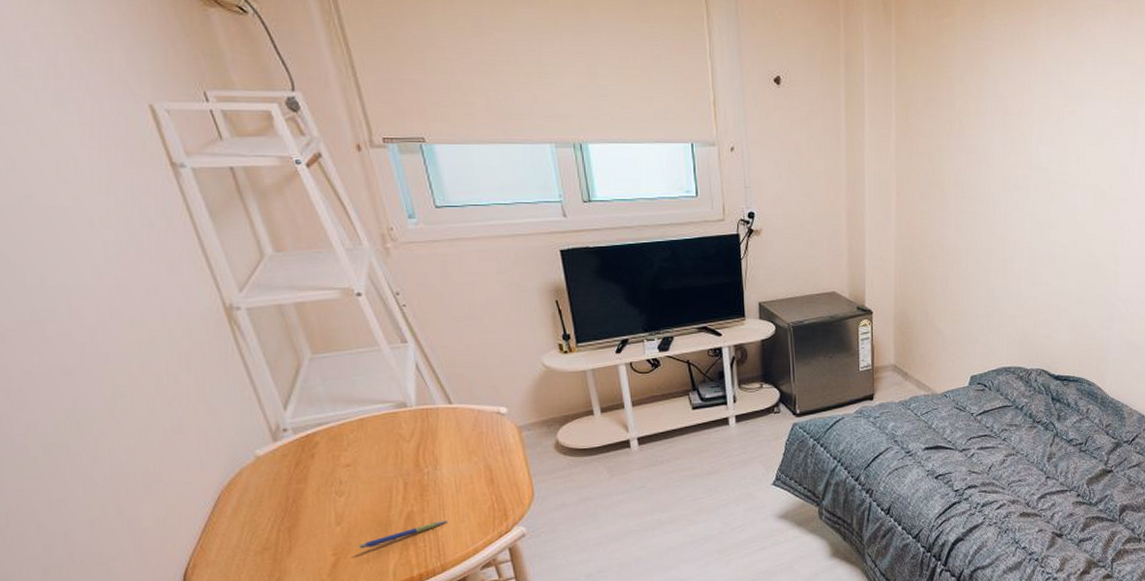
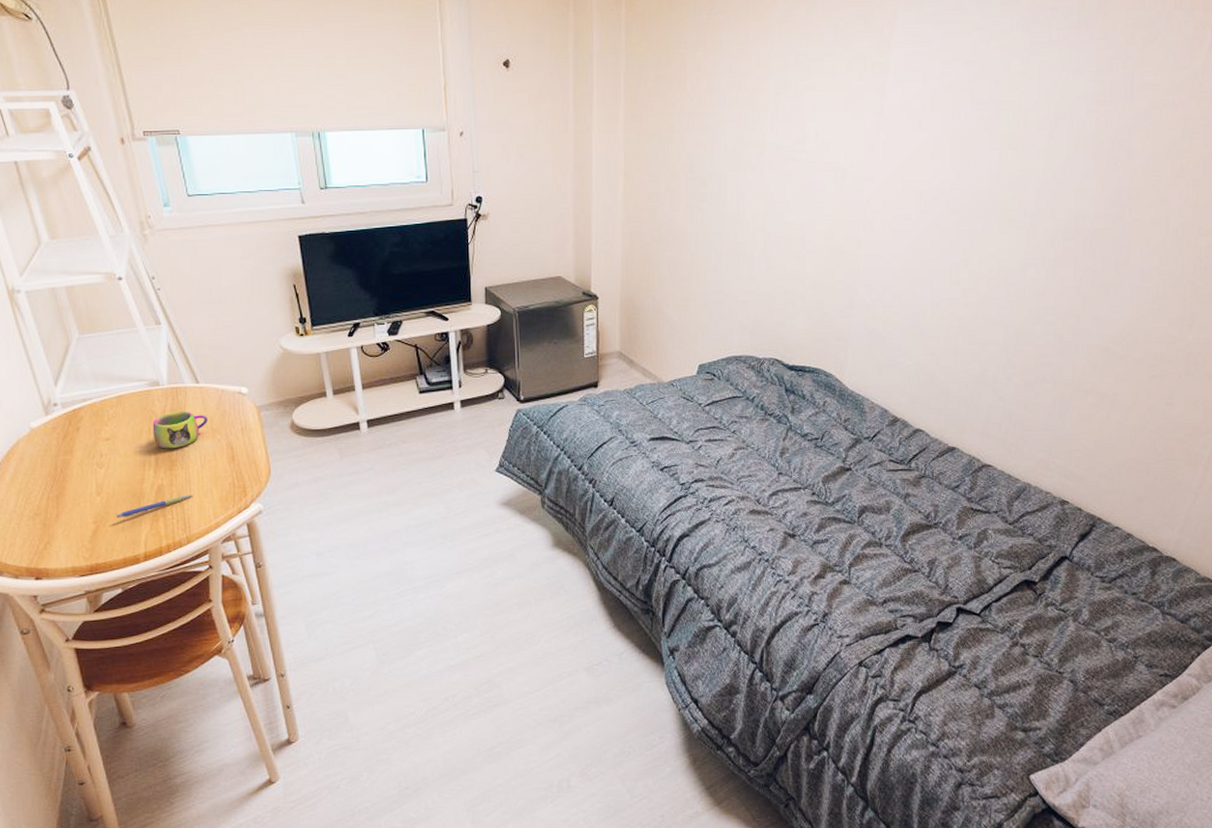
mug: none [400,433,464,474] -> present [152,410,209,449]

